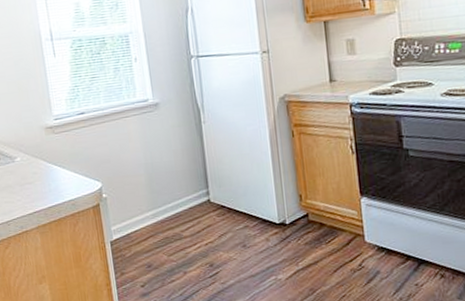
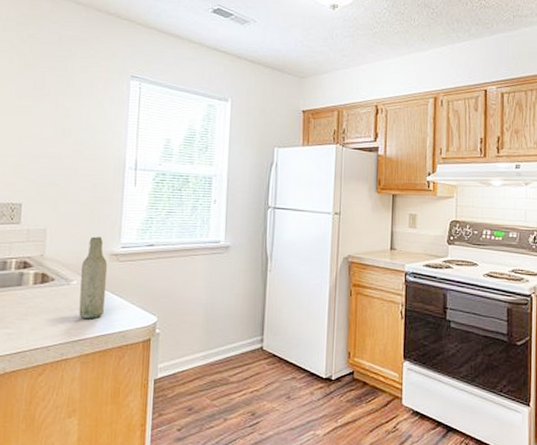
bottle: none [21,112,51,193] -> present [79,236,108,319]

